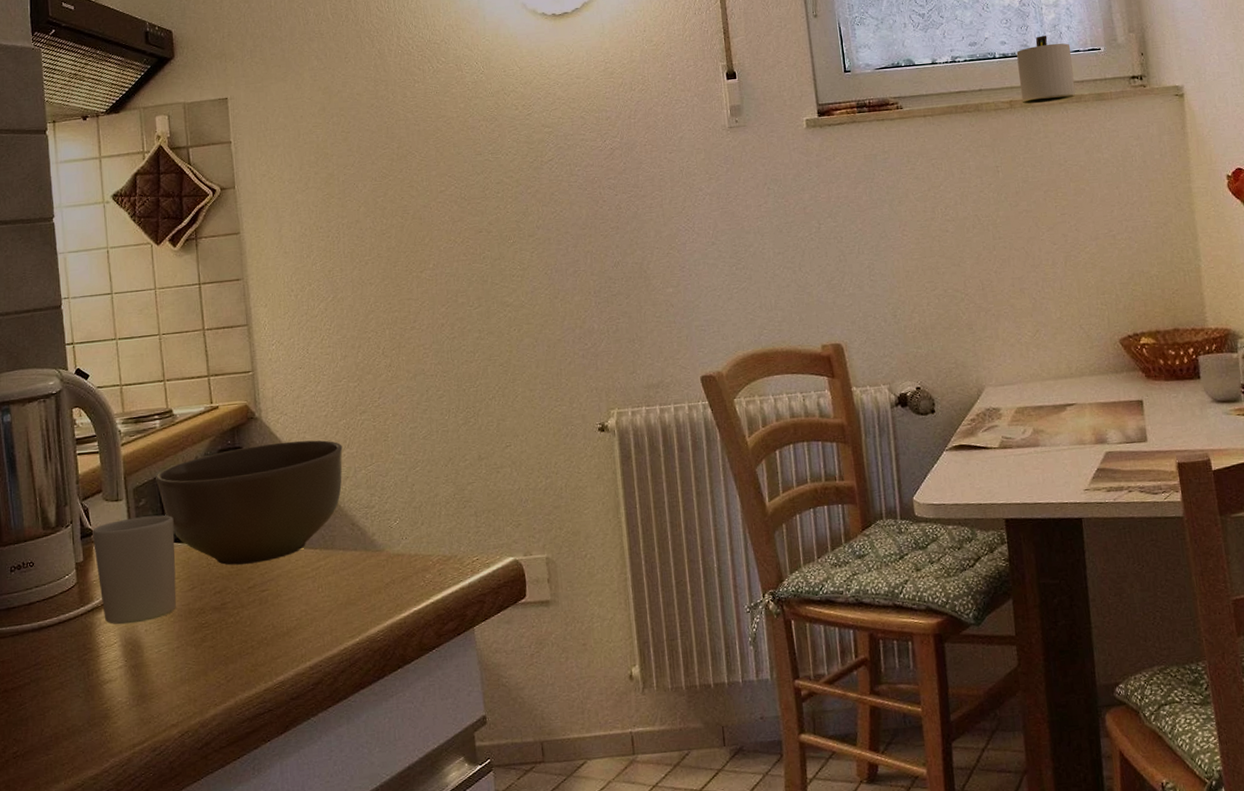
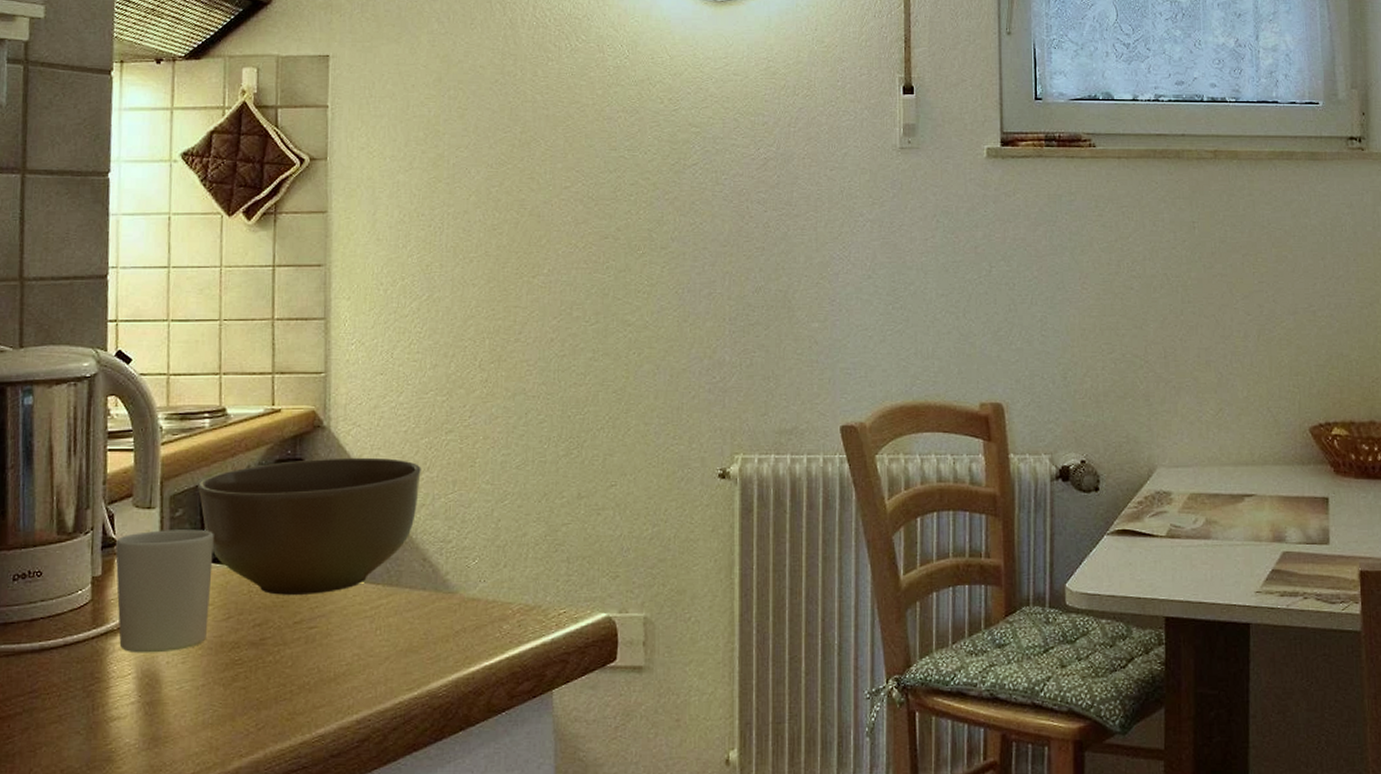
candle: present [1016,35,1076,104] -> none [1226,82,1288,157]

